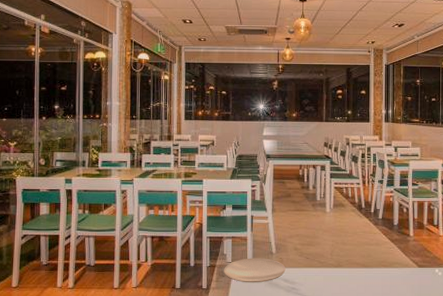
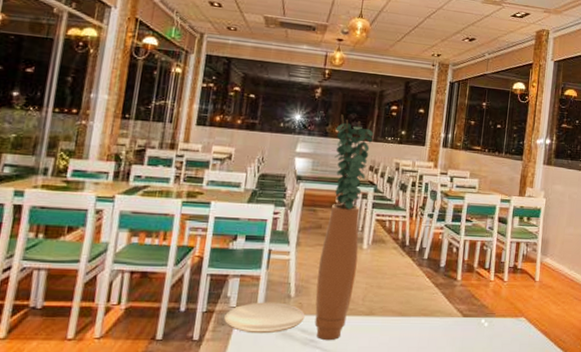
vase: none [292,101,325,287] -> present [314,114,374,340]

